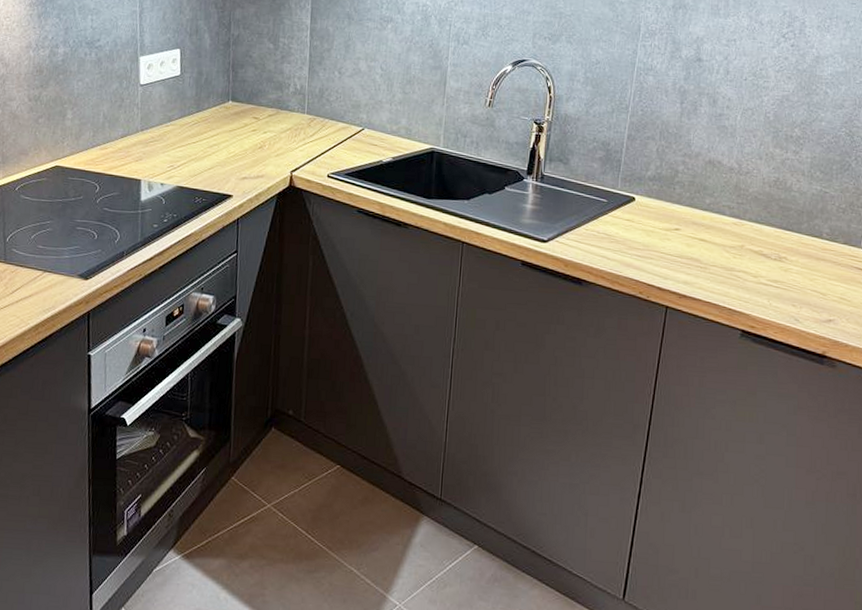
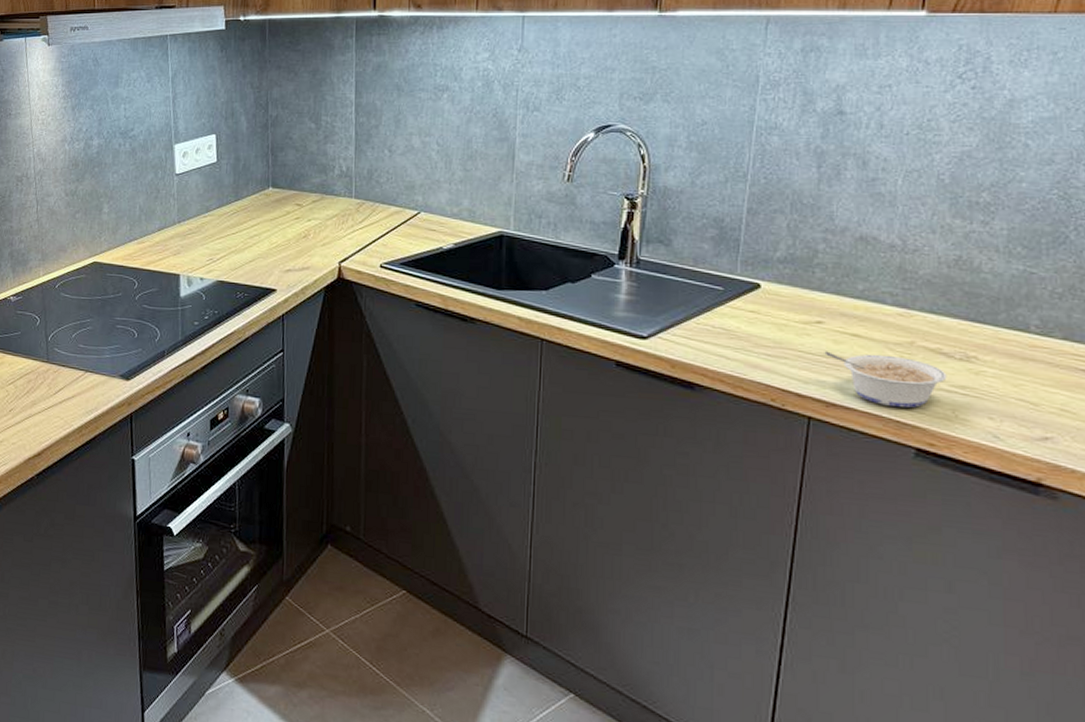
legume: none [679,252,765,298] -> present [824,351,947,408]

